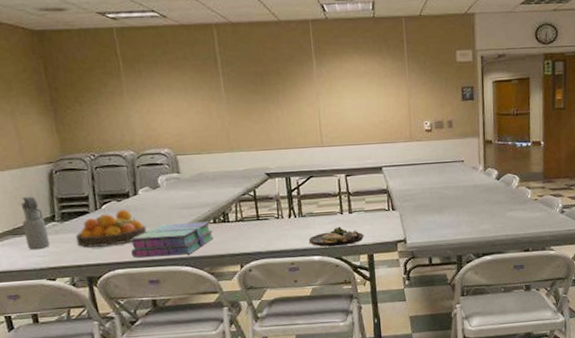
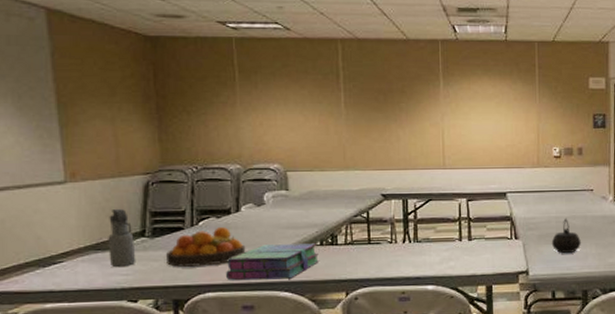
dinner plate: present [308,226,364,247] -> none [423,254,483,275]
kettle: none [426,188,454,223] -> present [551,218,581,254]

